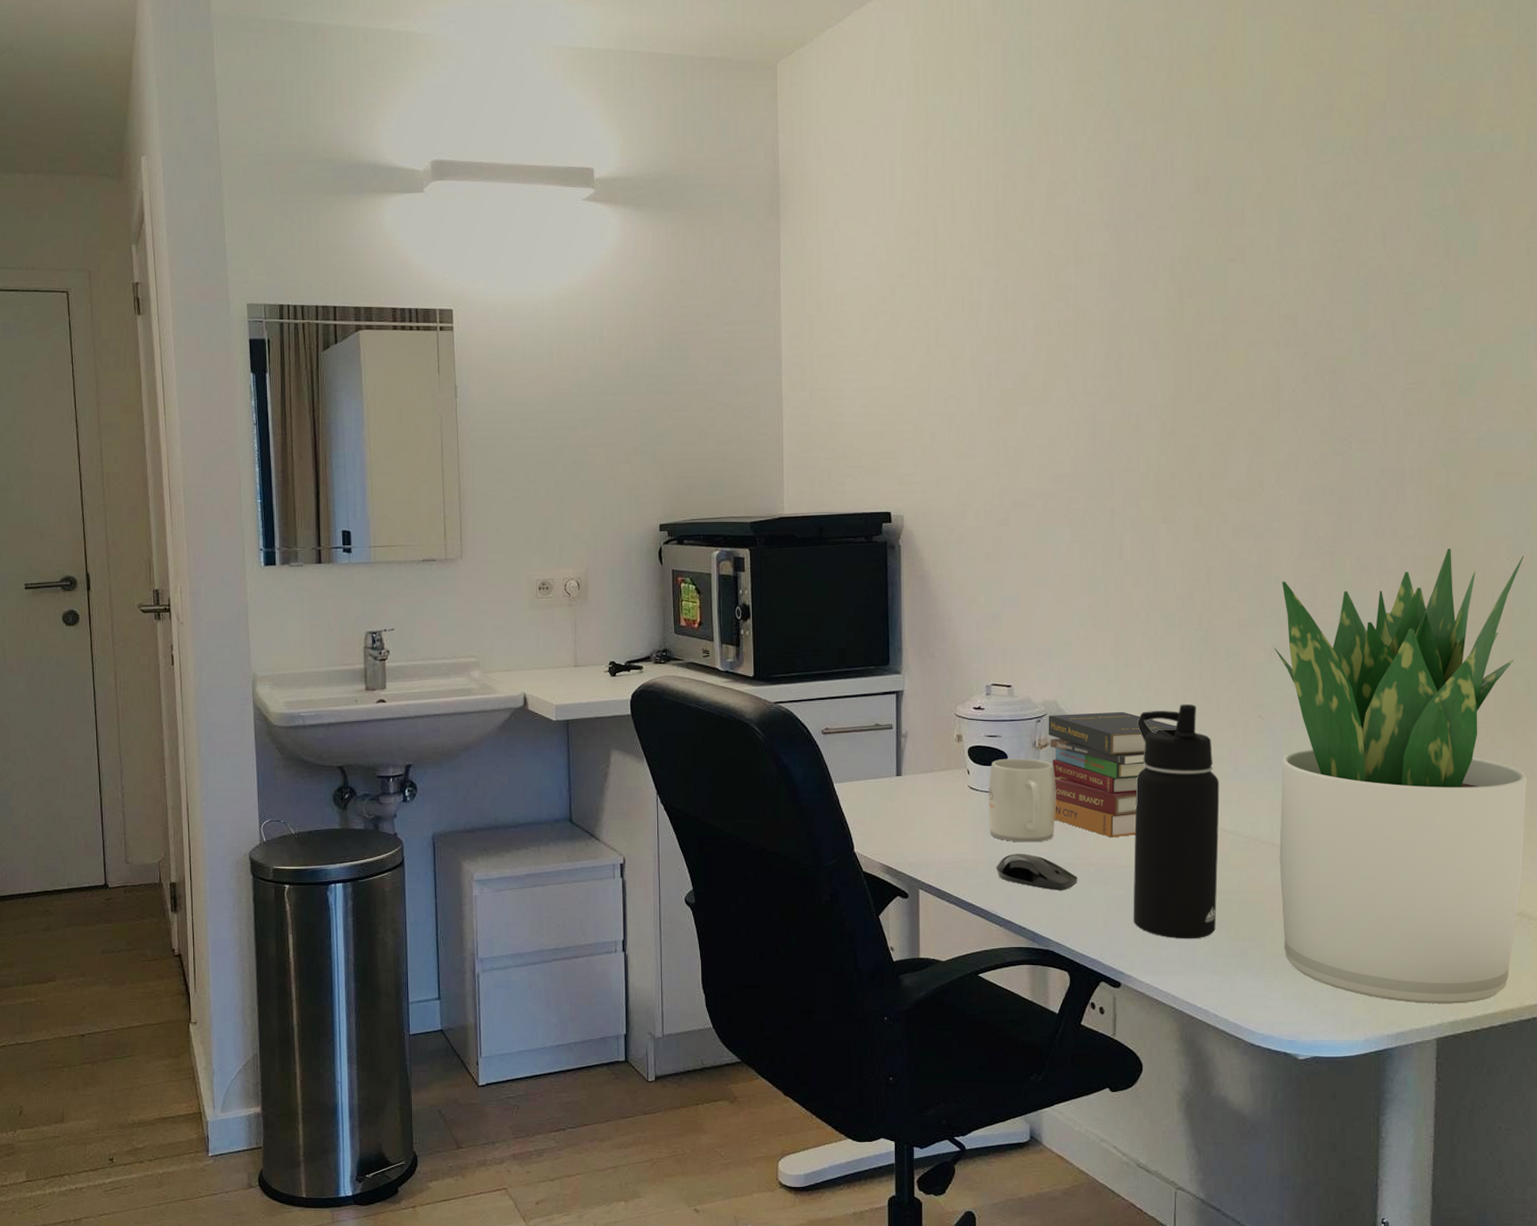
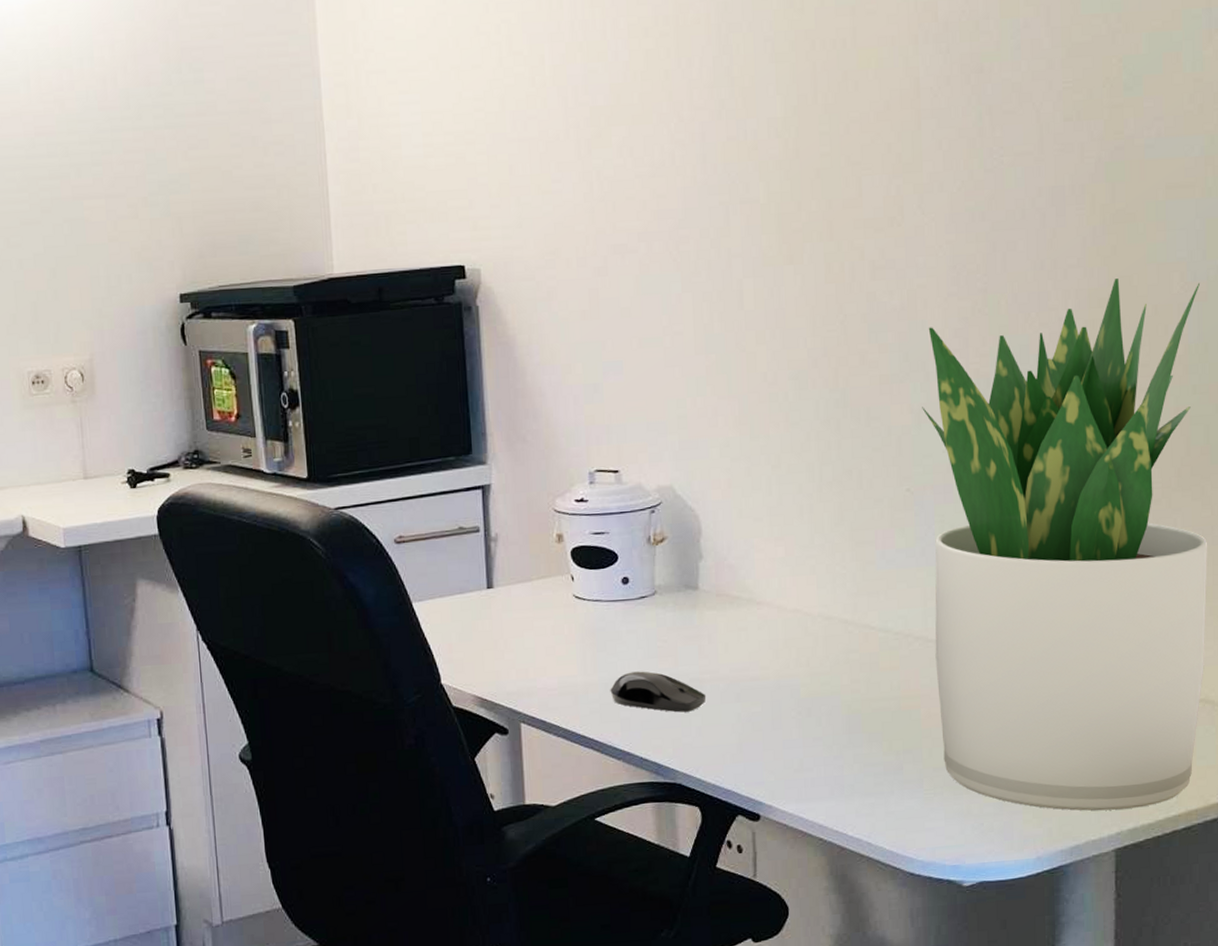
mug: present [988,758,1056,843] -> none [596,557,678,659]
books: present [1048,711,1177,838] -> none [663,493,813,646]
water bottle: present [1133,704,1220,939] -> none [768,480,867,759]

